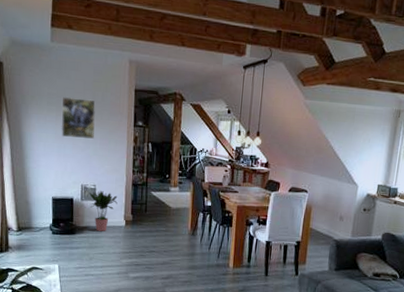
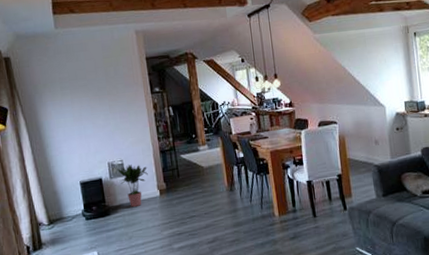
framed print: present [61,96,96,139] -> none [74,76,114,119]

